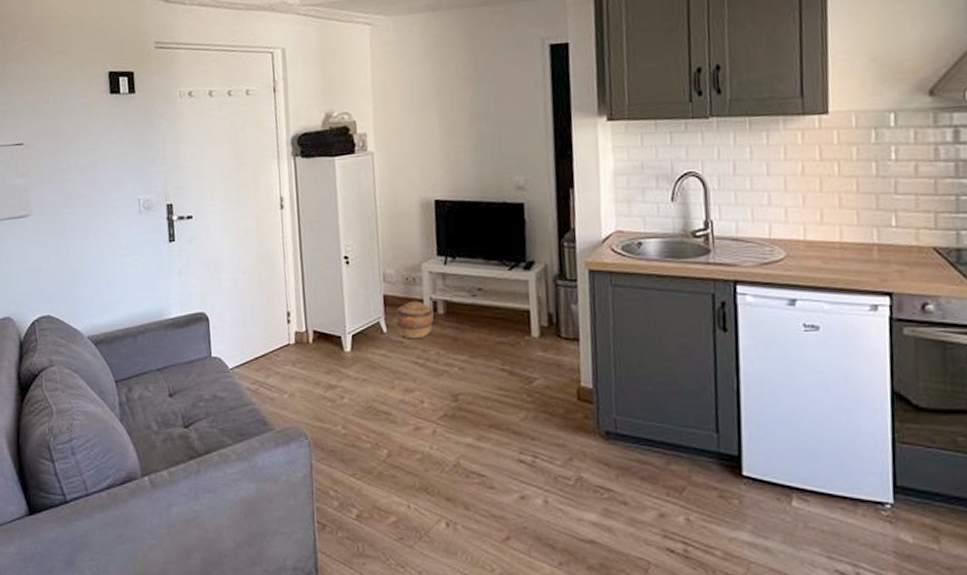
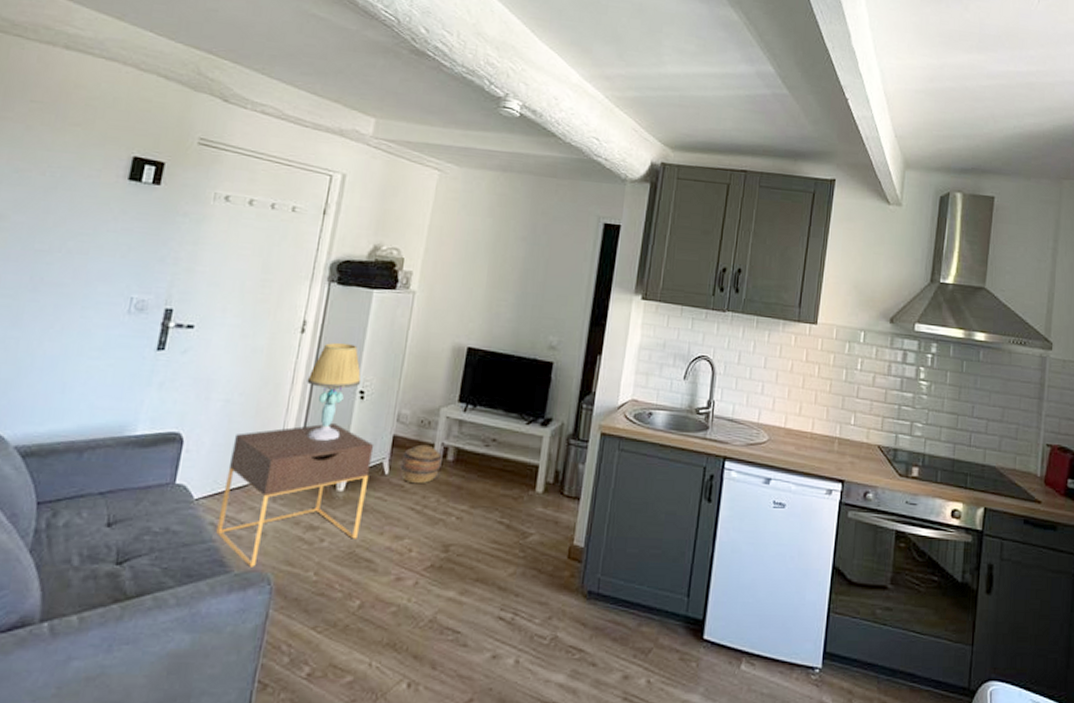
nightstand: none [248,290,373,425] -> present [216,423,374,567]
table lamp: none [296,213,344,307] -> present [307,343,361,441]

